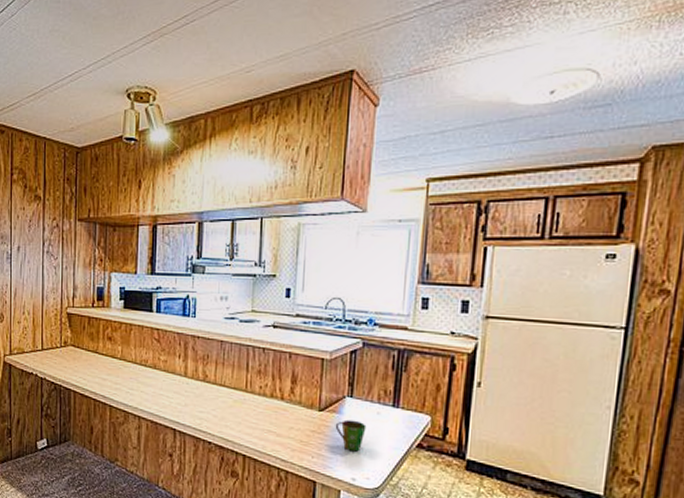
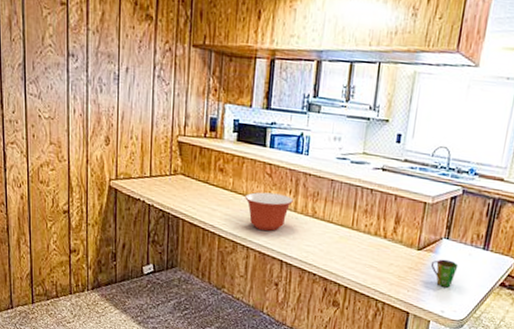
mixing bowl: none [134,358,183,398] -> present [245,192,293,231]

